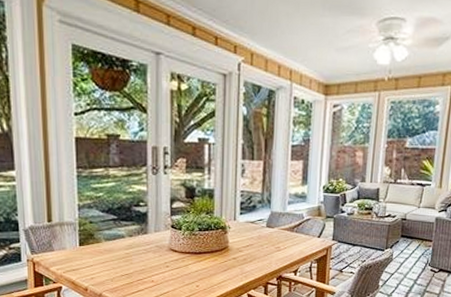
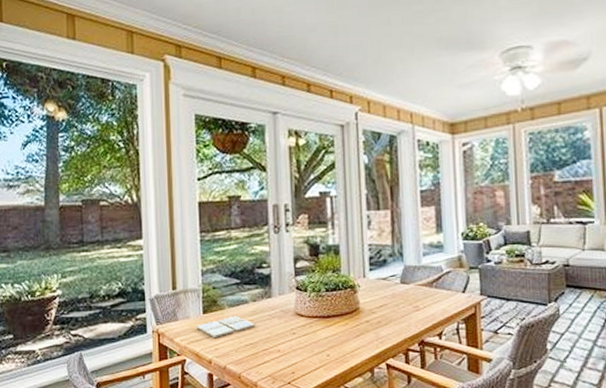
drink coaster: none [72,249,131,269] -> present [196,316,255,339]

